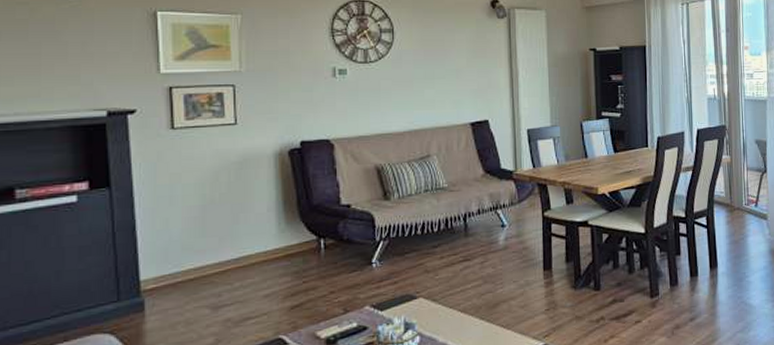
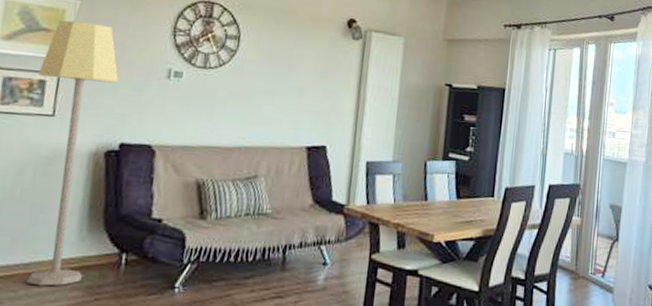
lamp: none [214,34,290,277] -> present [26,20,119,286]

